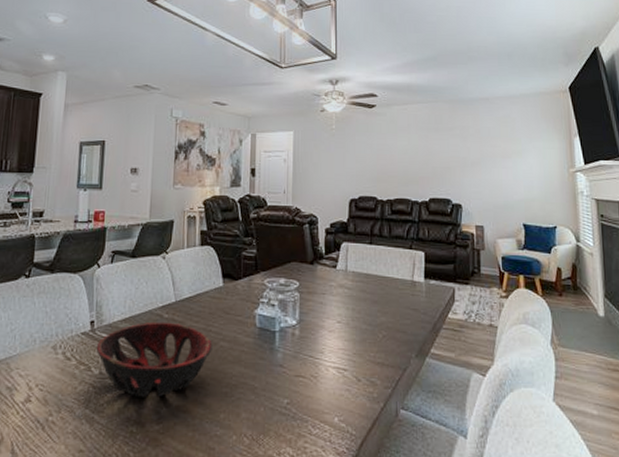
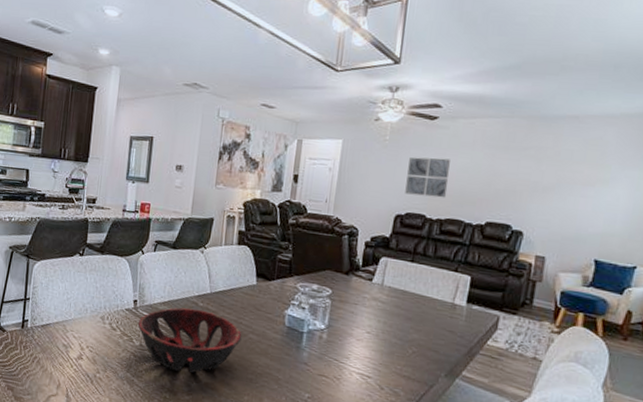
wall art: none [356,142,393,180] -> present [405,157,450,198]

